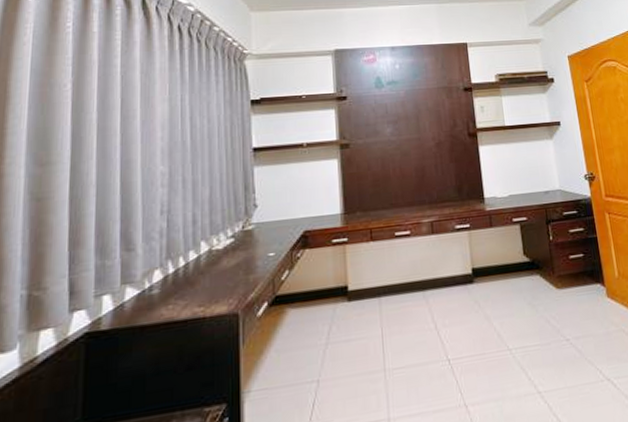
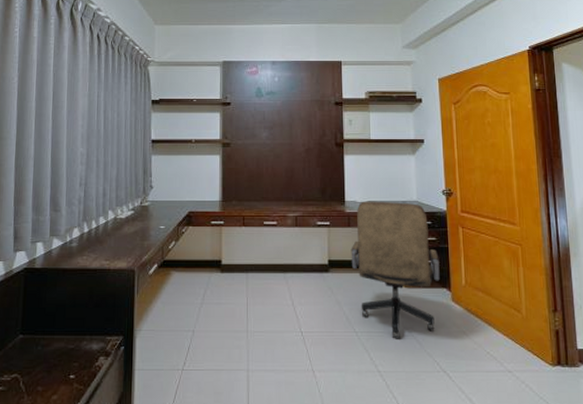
office chair: none [495,192,593,351] -> present [351,201,440,339]

